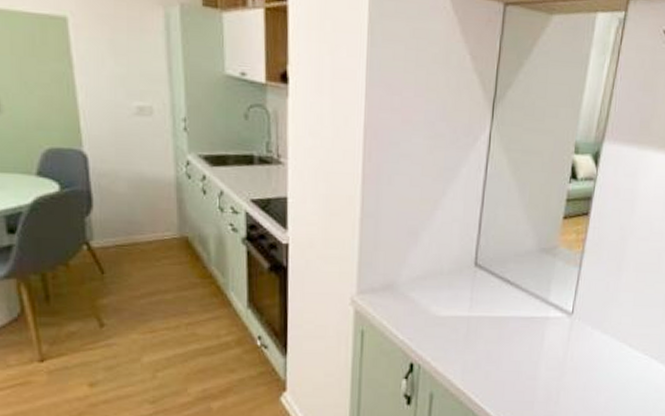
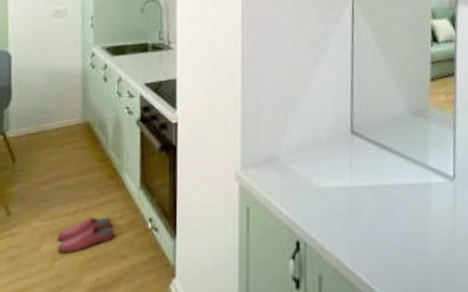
slippers: none [158,332,221,366] -> present [57,217,115,254]

